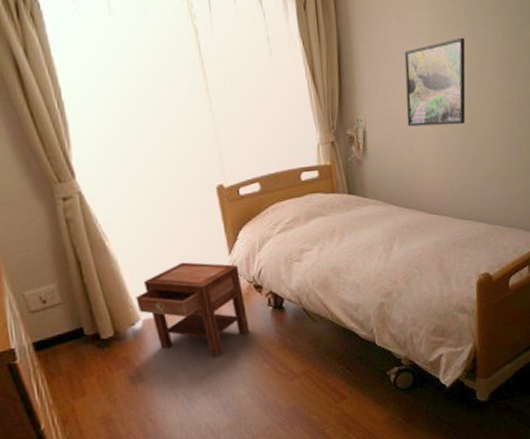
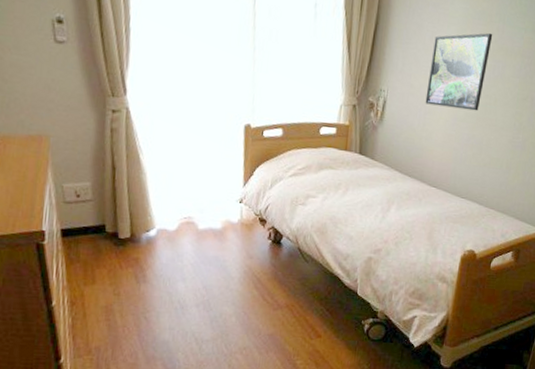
nightstand: present [136,262,250,357] -> none [155,185,249,275]

